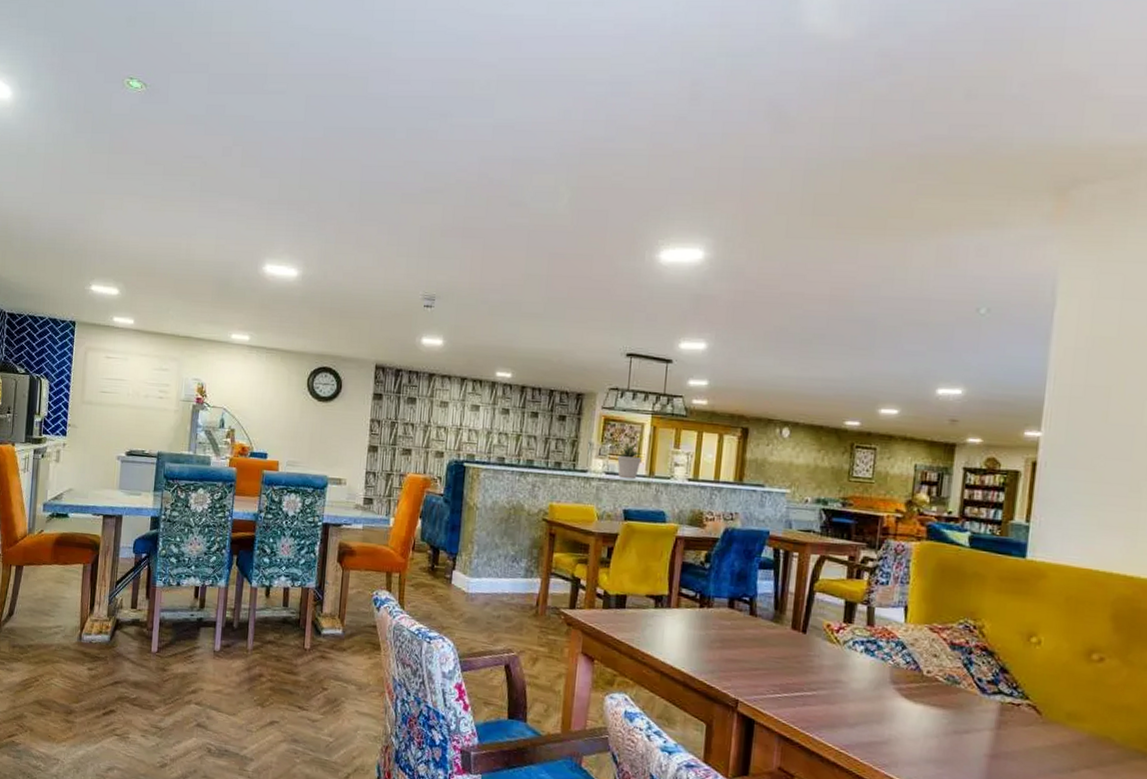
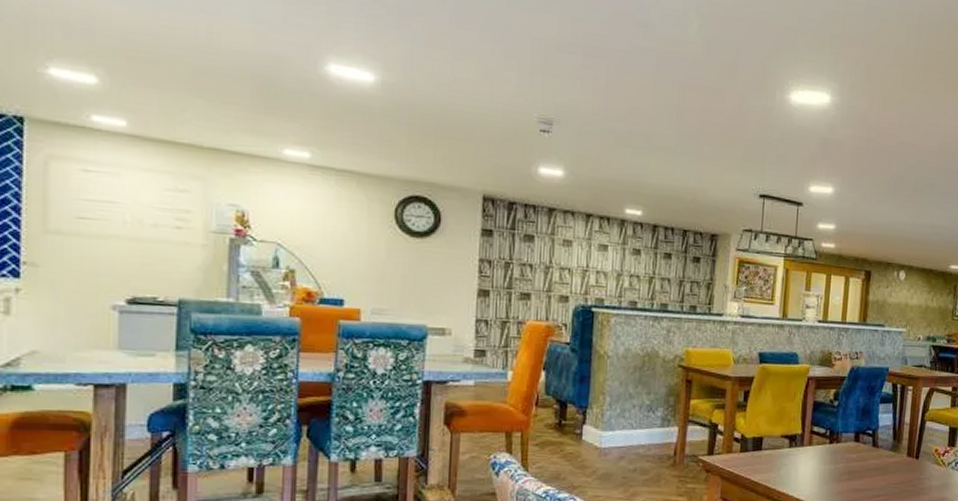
potted plant: present [616,442,642,480] -> none [751,285,775,322]

